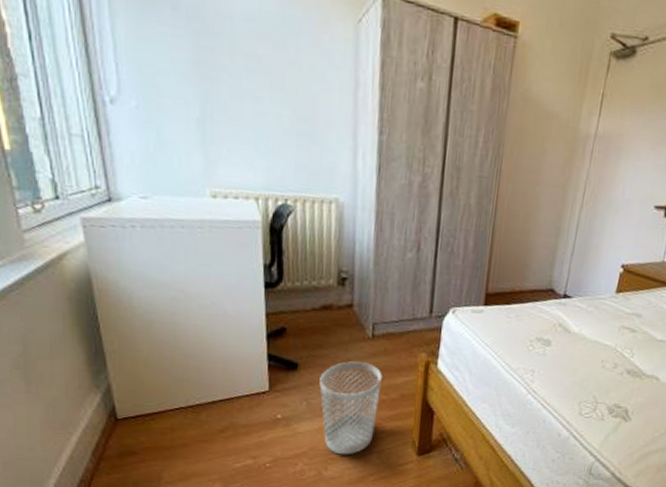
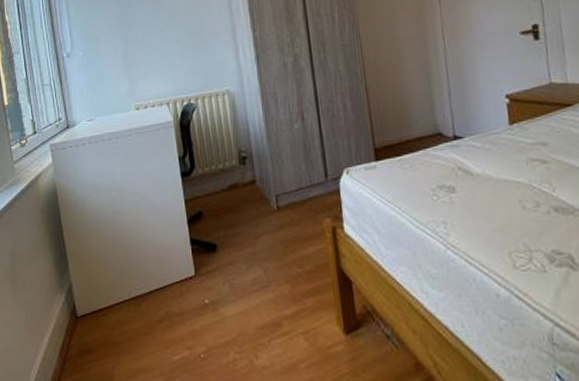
wastebasket: present [319,361,382,455] -> none [237,236,297,339]

